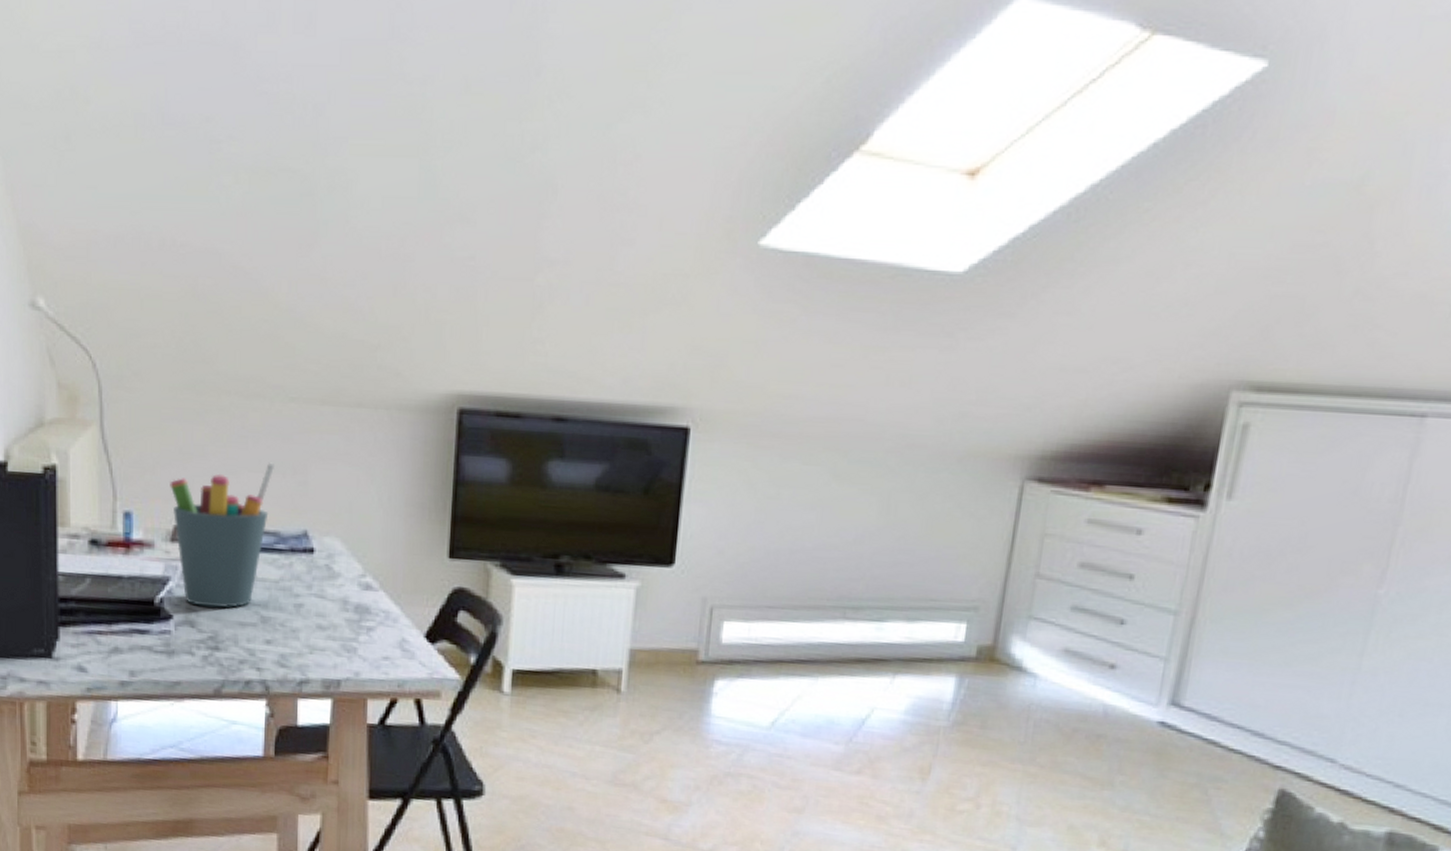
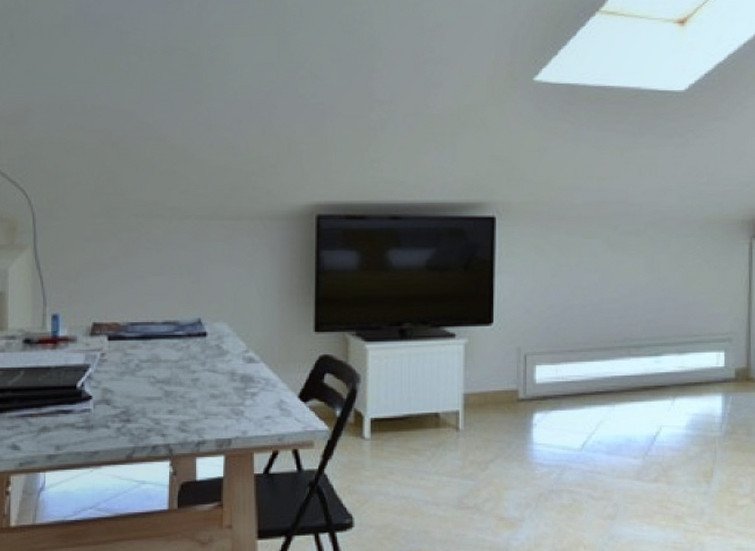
pen holder: present [170,462,274,609] -> none [90,267,173,387]

